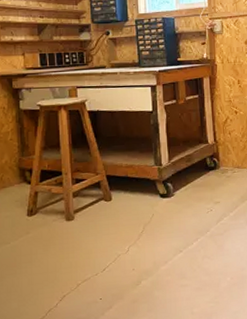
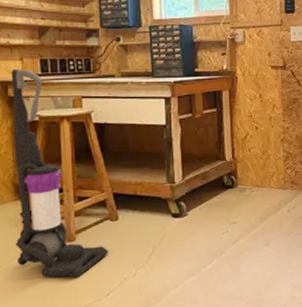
vacuum cleaner: none [15,63,103,254] -> present [11,68,108,278]

